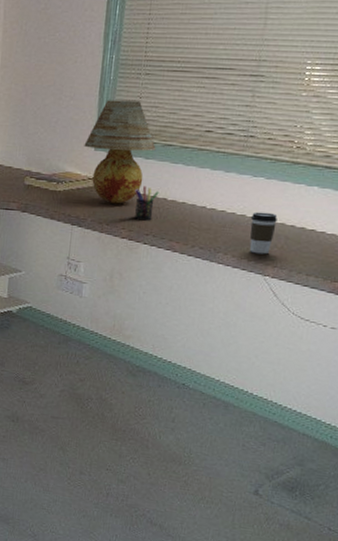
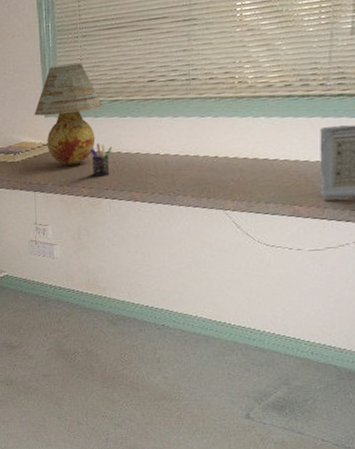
coffee cup: present [249,212,278,255] -> none [205,149,230,191]

